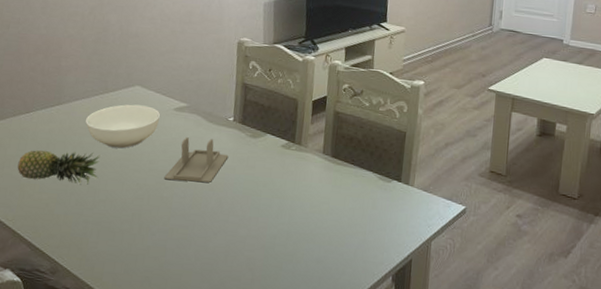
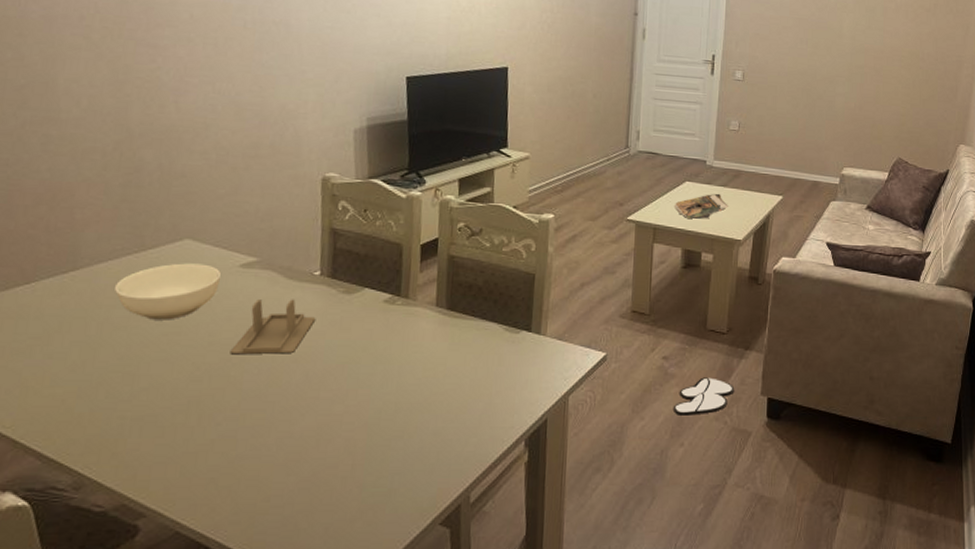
fruit: present [17,150,101,185] -> none [15,329,139,371]
slippers: none [524,237,584,271] -> present [673,377,735,415]
magazine: none [531,70,583,93] -> present [673,193,728,219]

